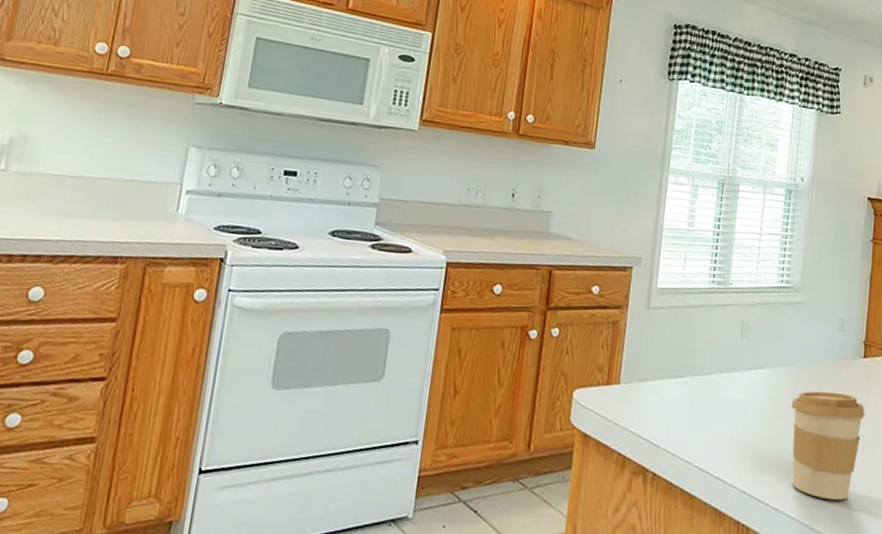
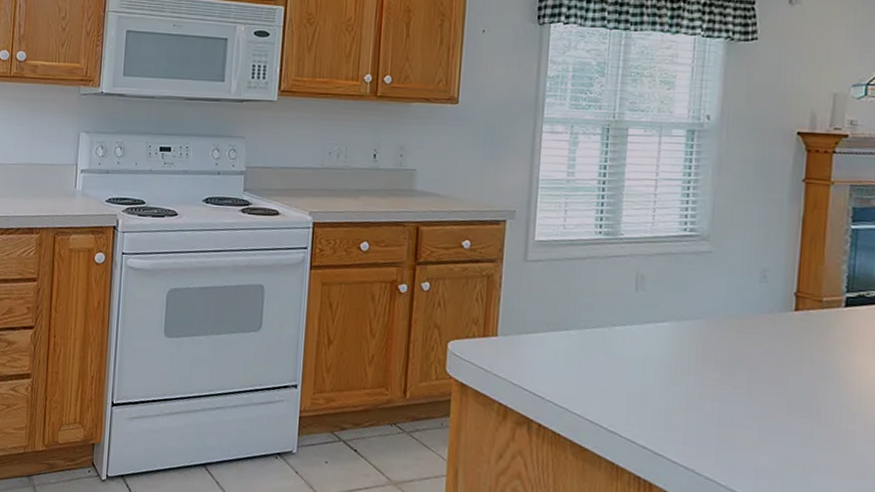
coffee cup: present [790,391,865,500] -> none [699,346,798,463]

